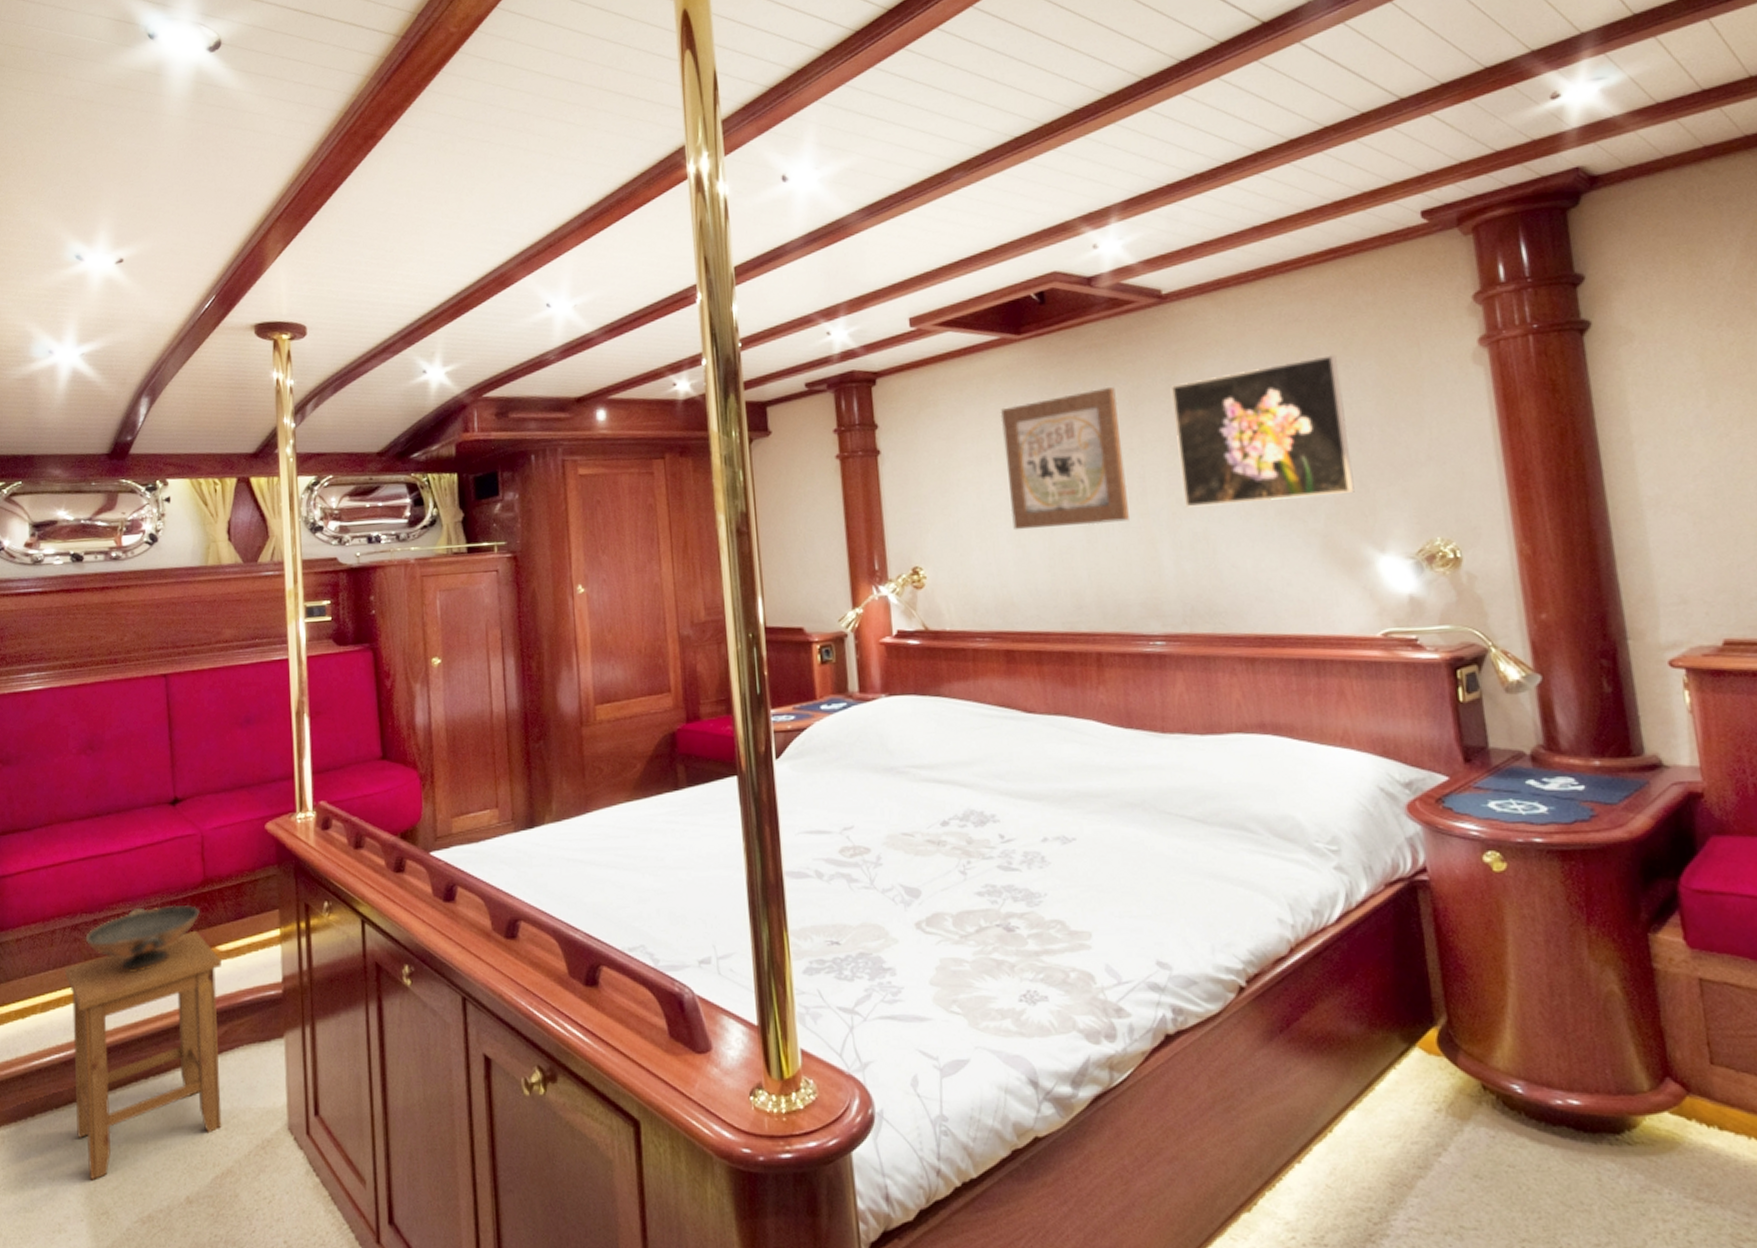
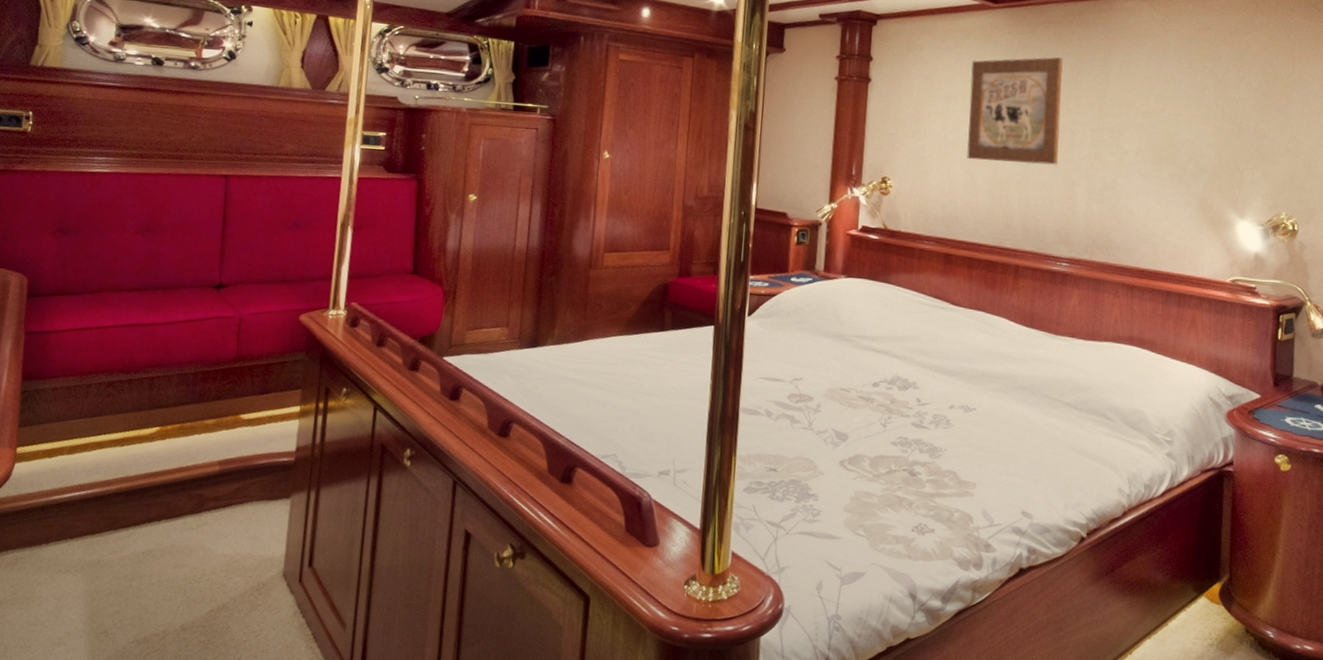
stool: present [65,930,222,1181] -> none [87,398,243,604]
decorative bowl: present [85,904,200,972] -> none [118,373,229,428]
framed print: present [1170,355,1355,508] -> none [1102,59,1233,169]

